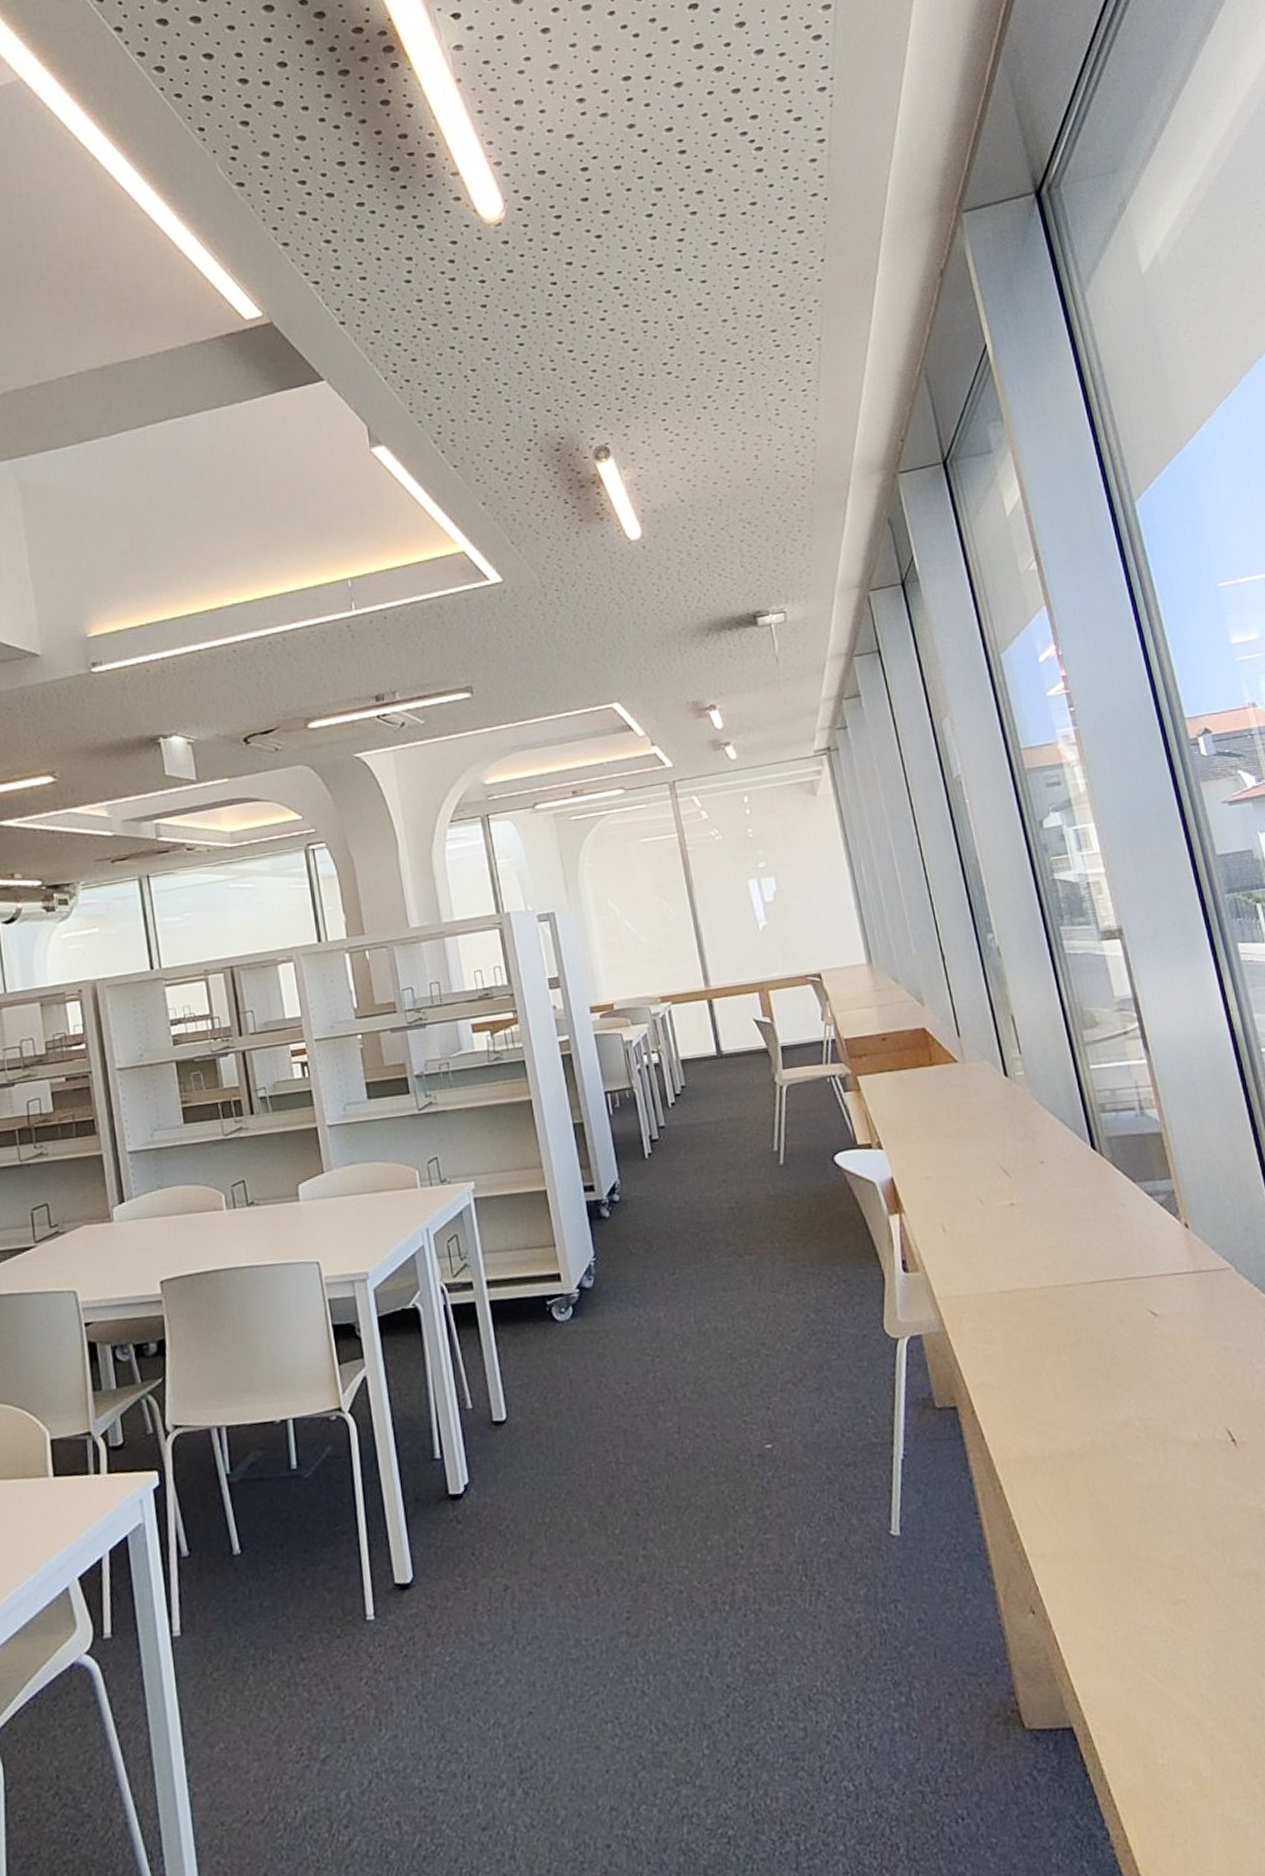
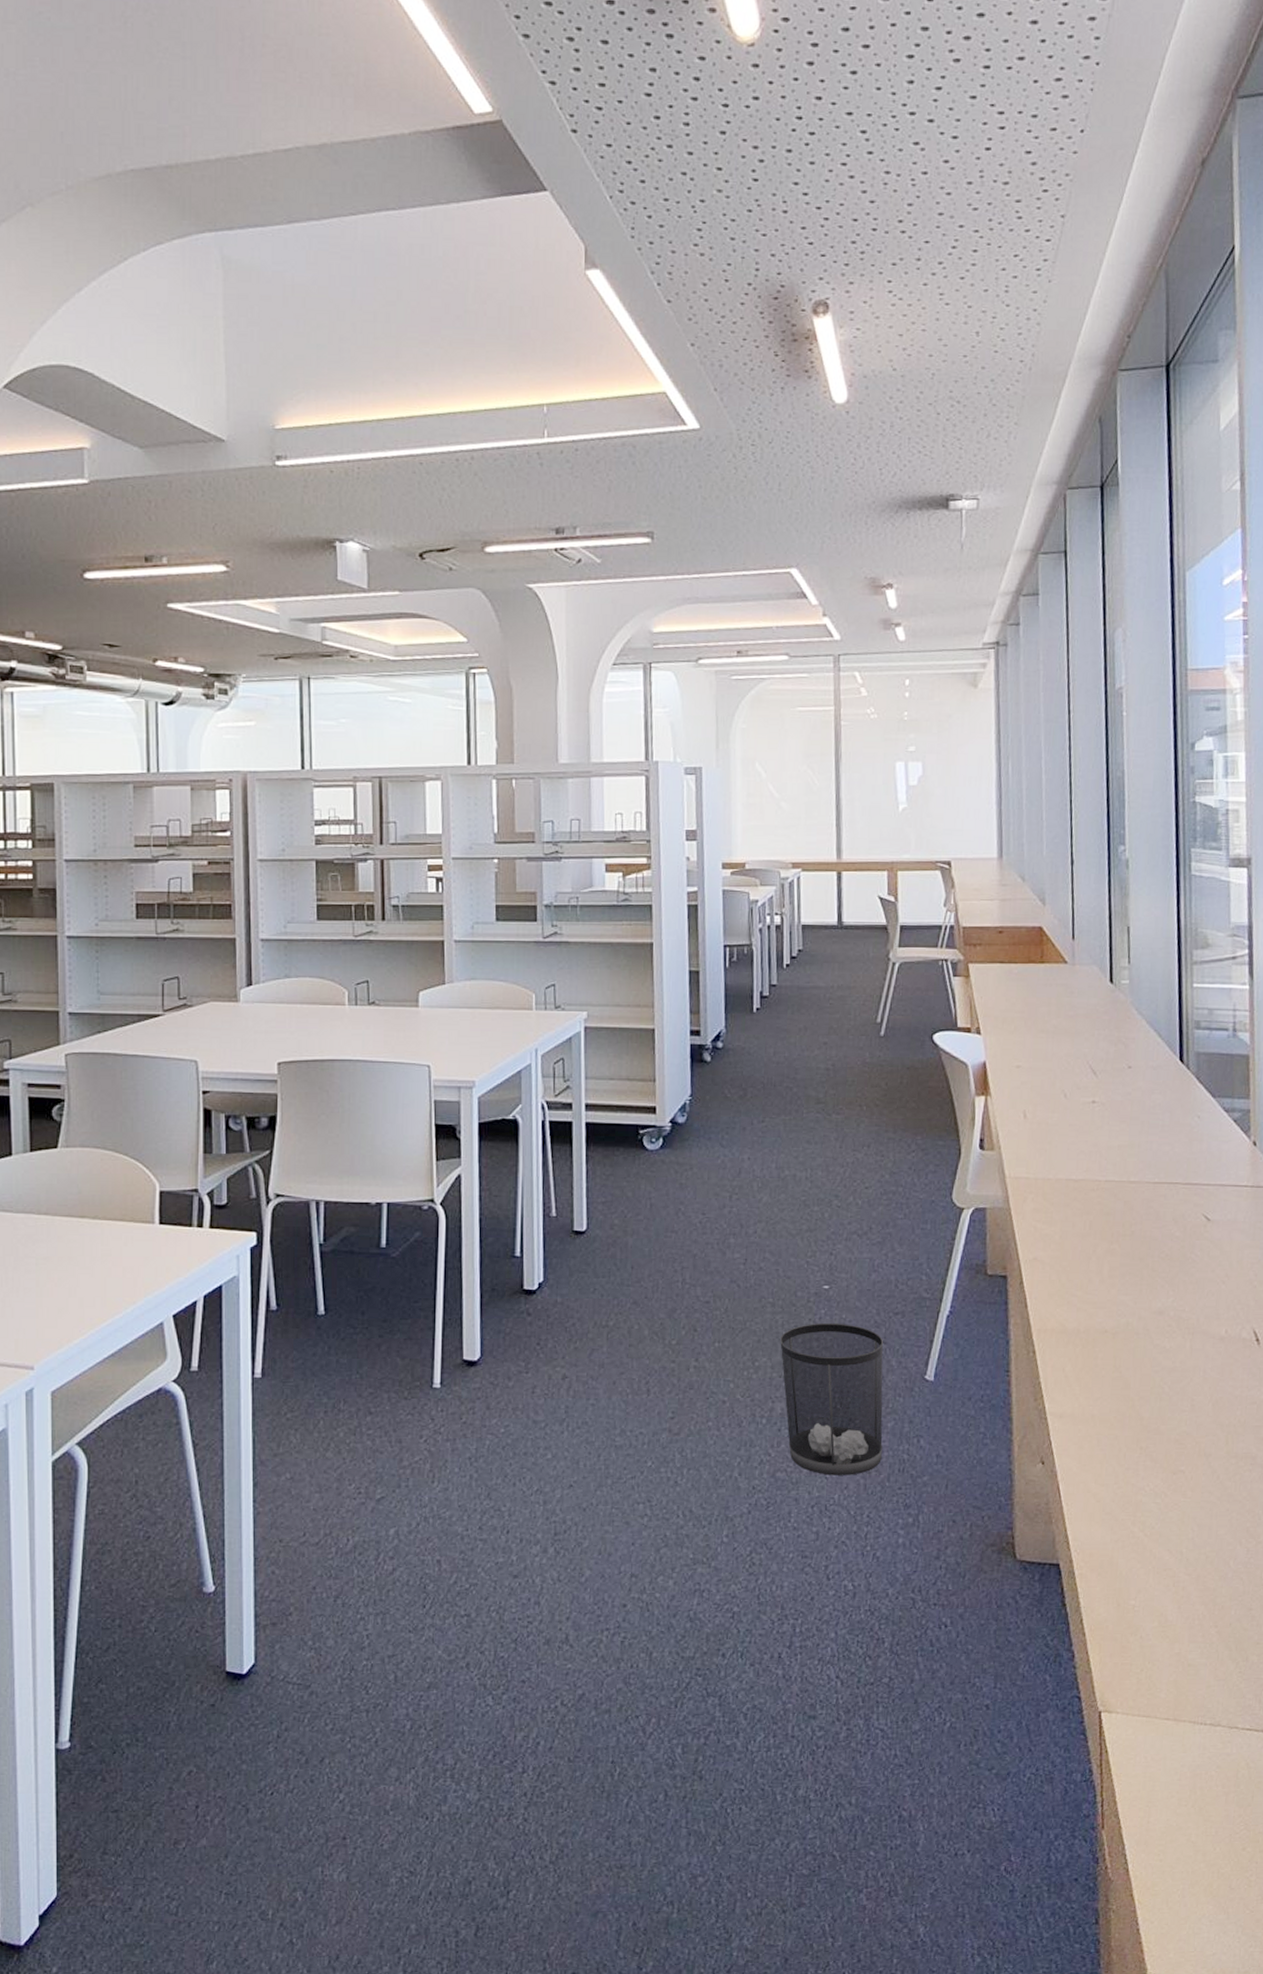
waste bin: none [729,1484,860,1660] -> present [780,1322,884,1475]

